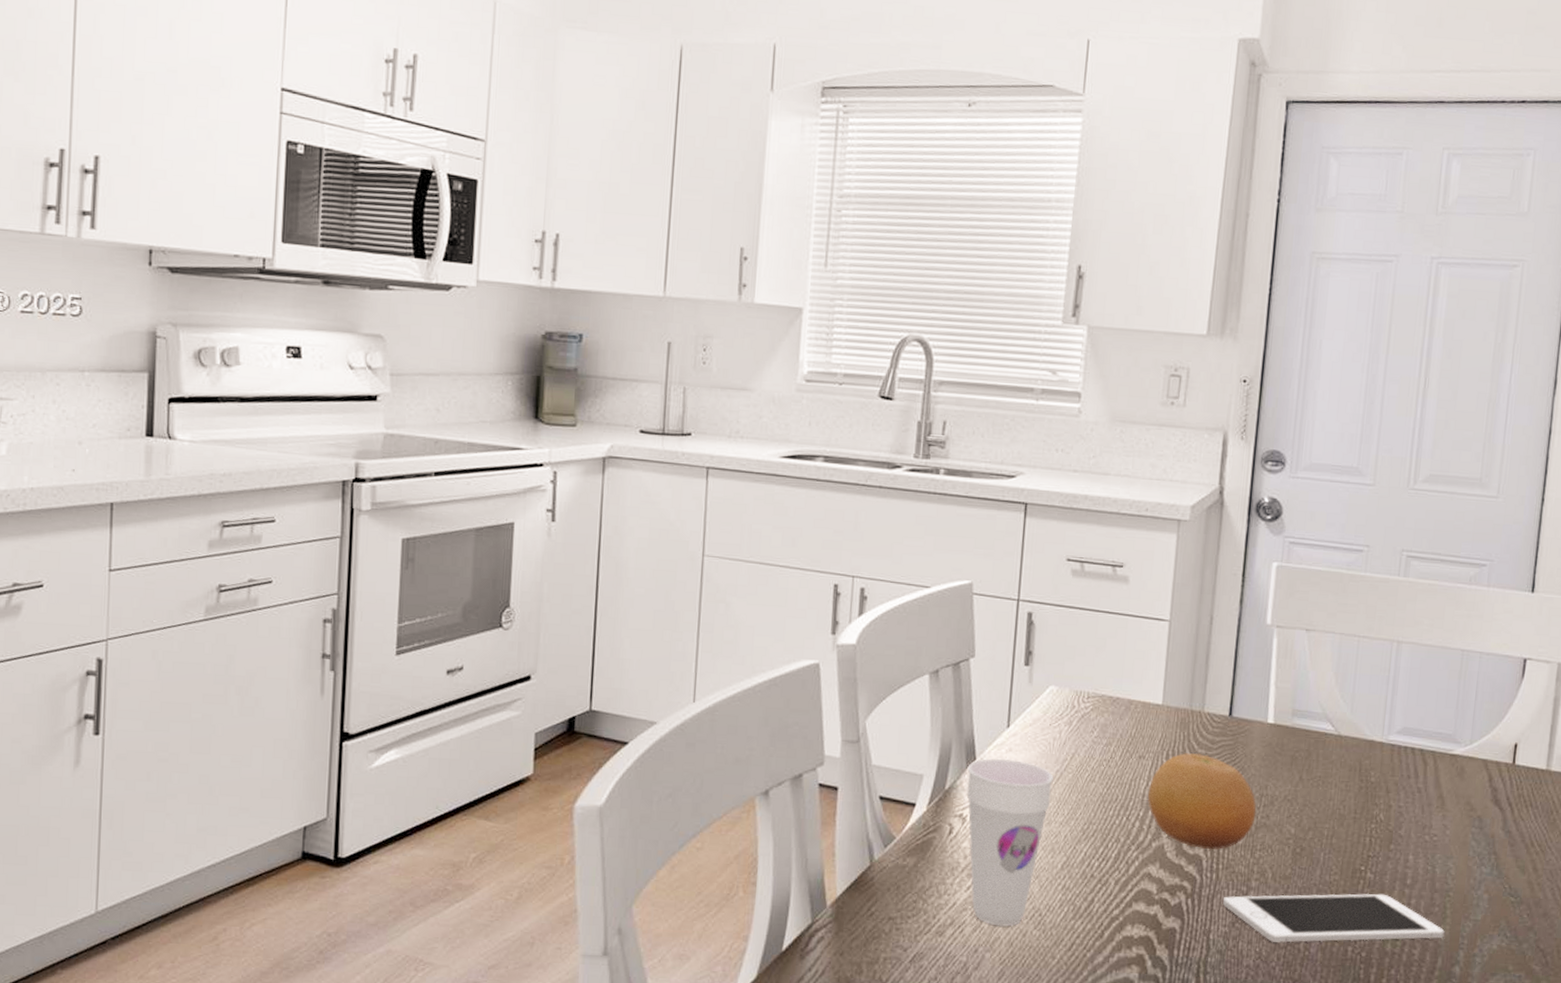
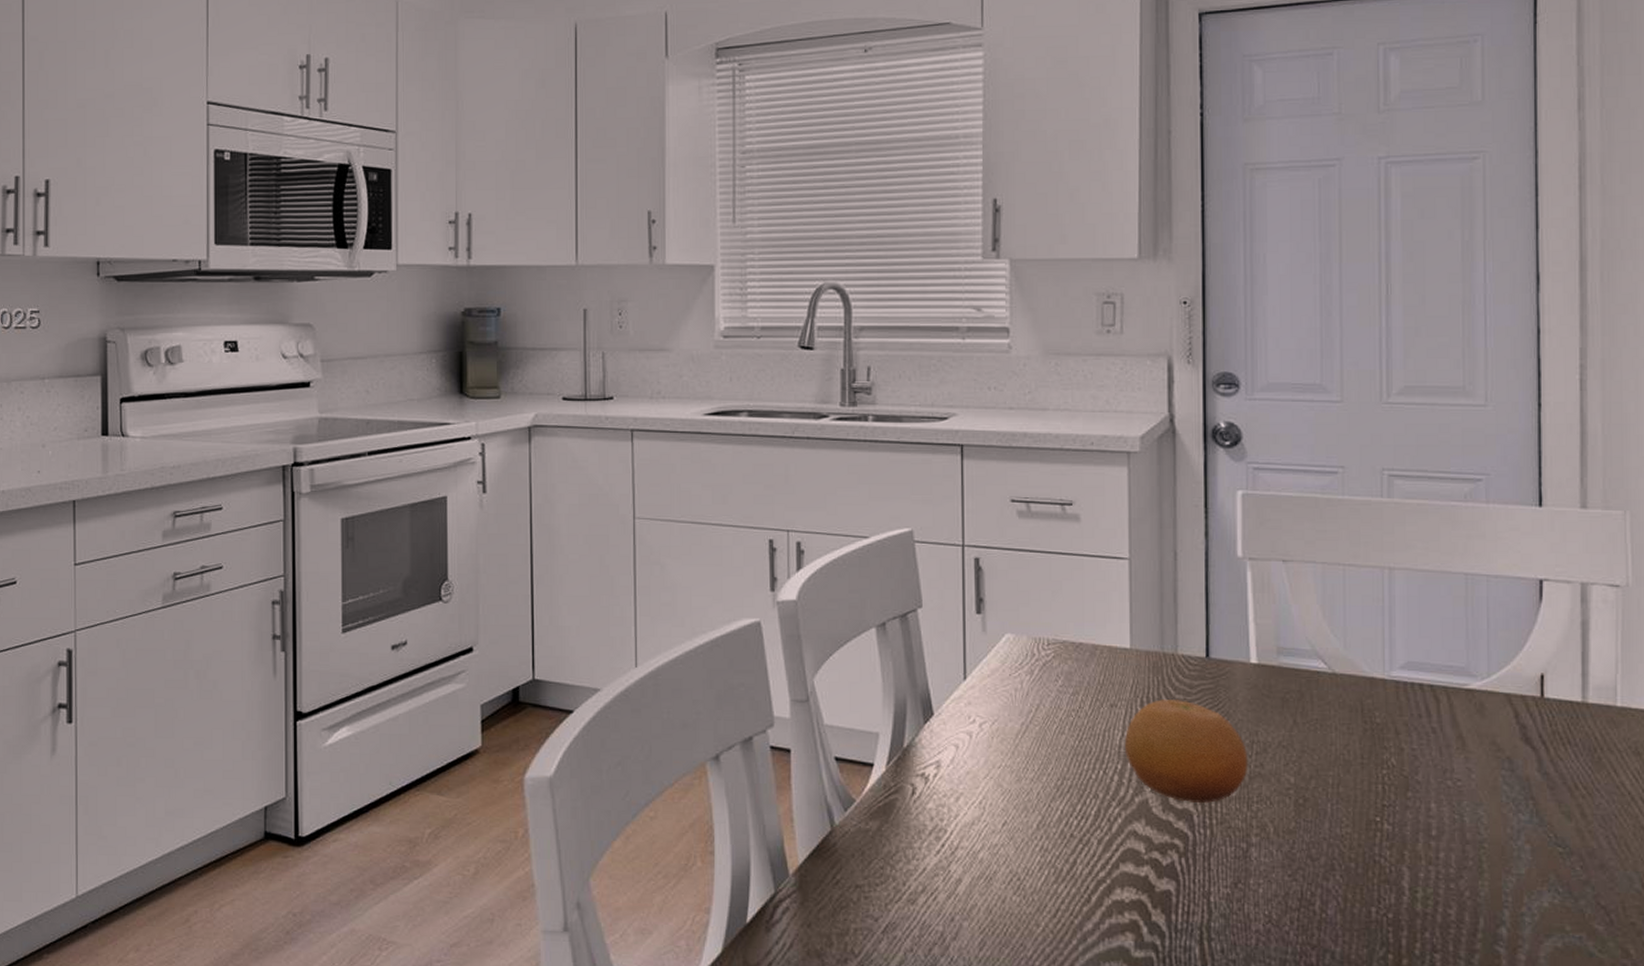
cup: present [966,758,1054,927] -> none [925,712,1019,893]
cell phone: present [1223,893,1445,943] -> none [1222,847,1483,904]

